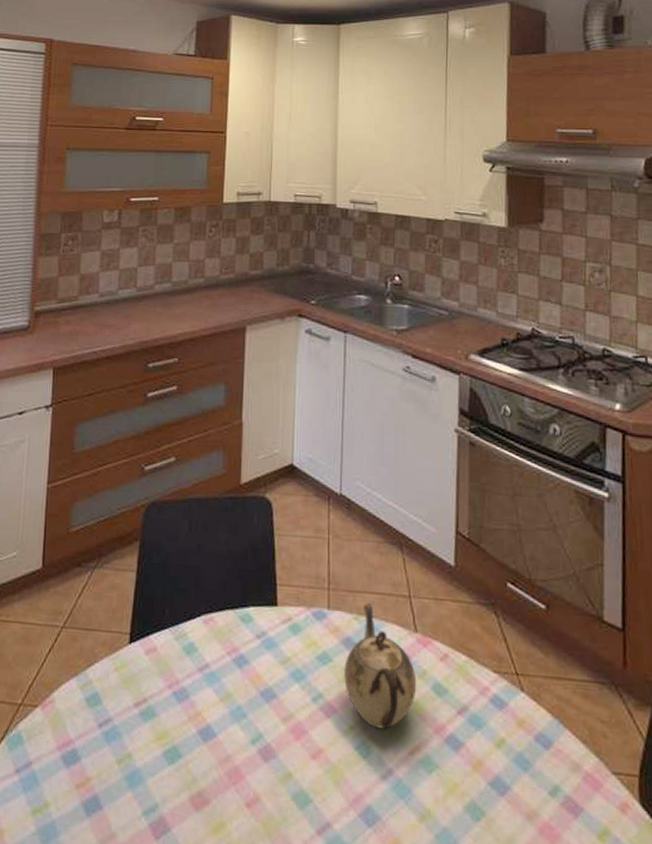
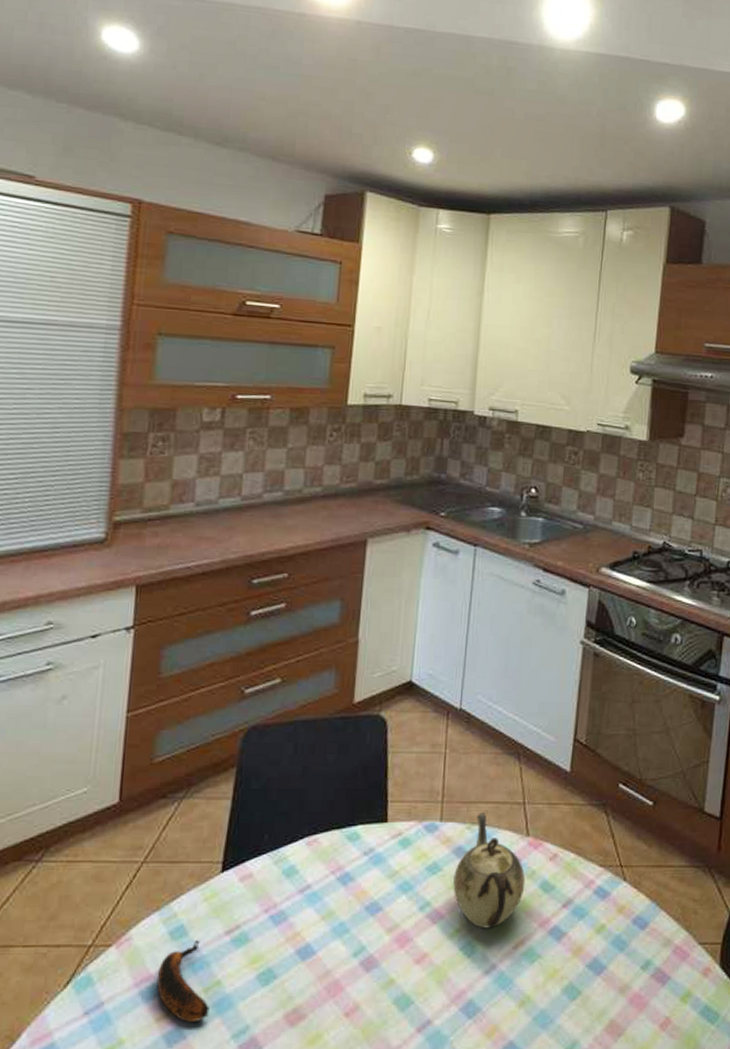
banana: none [76,708,122,793] -> present [156,939,210,1022]

